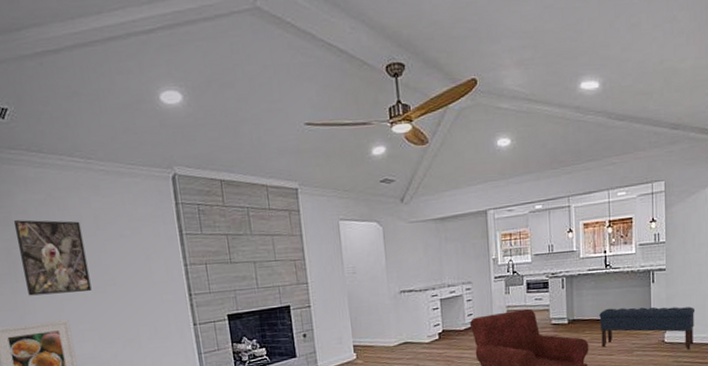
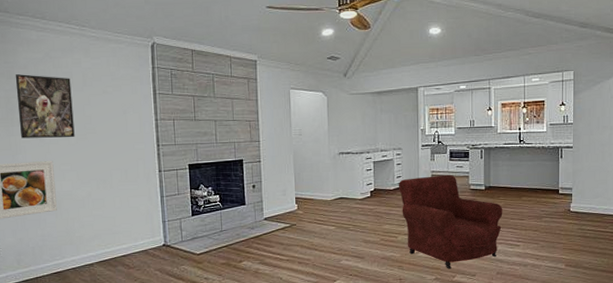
bench: present [599,307,696,349] -> none [513,178,599,219]

